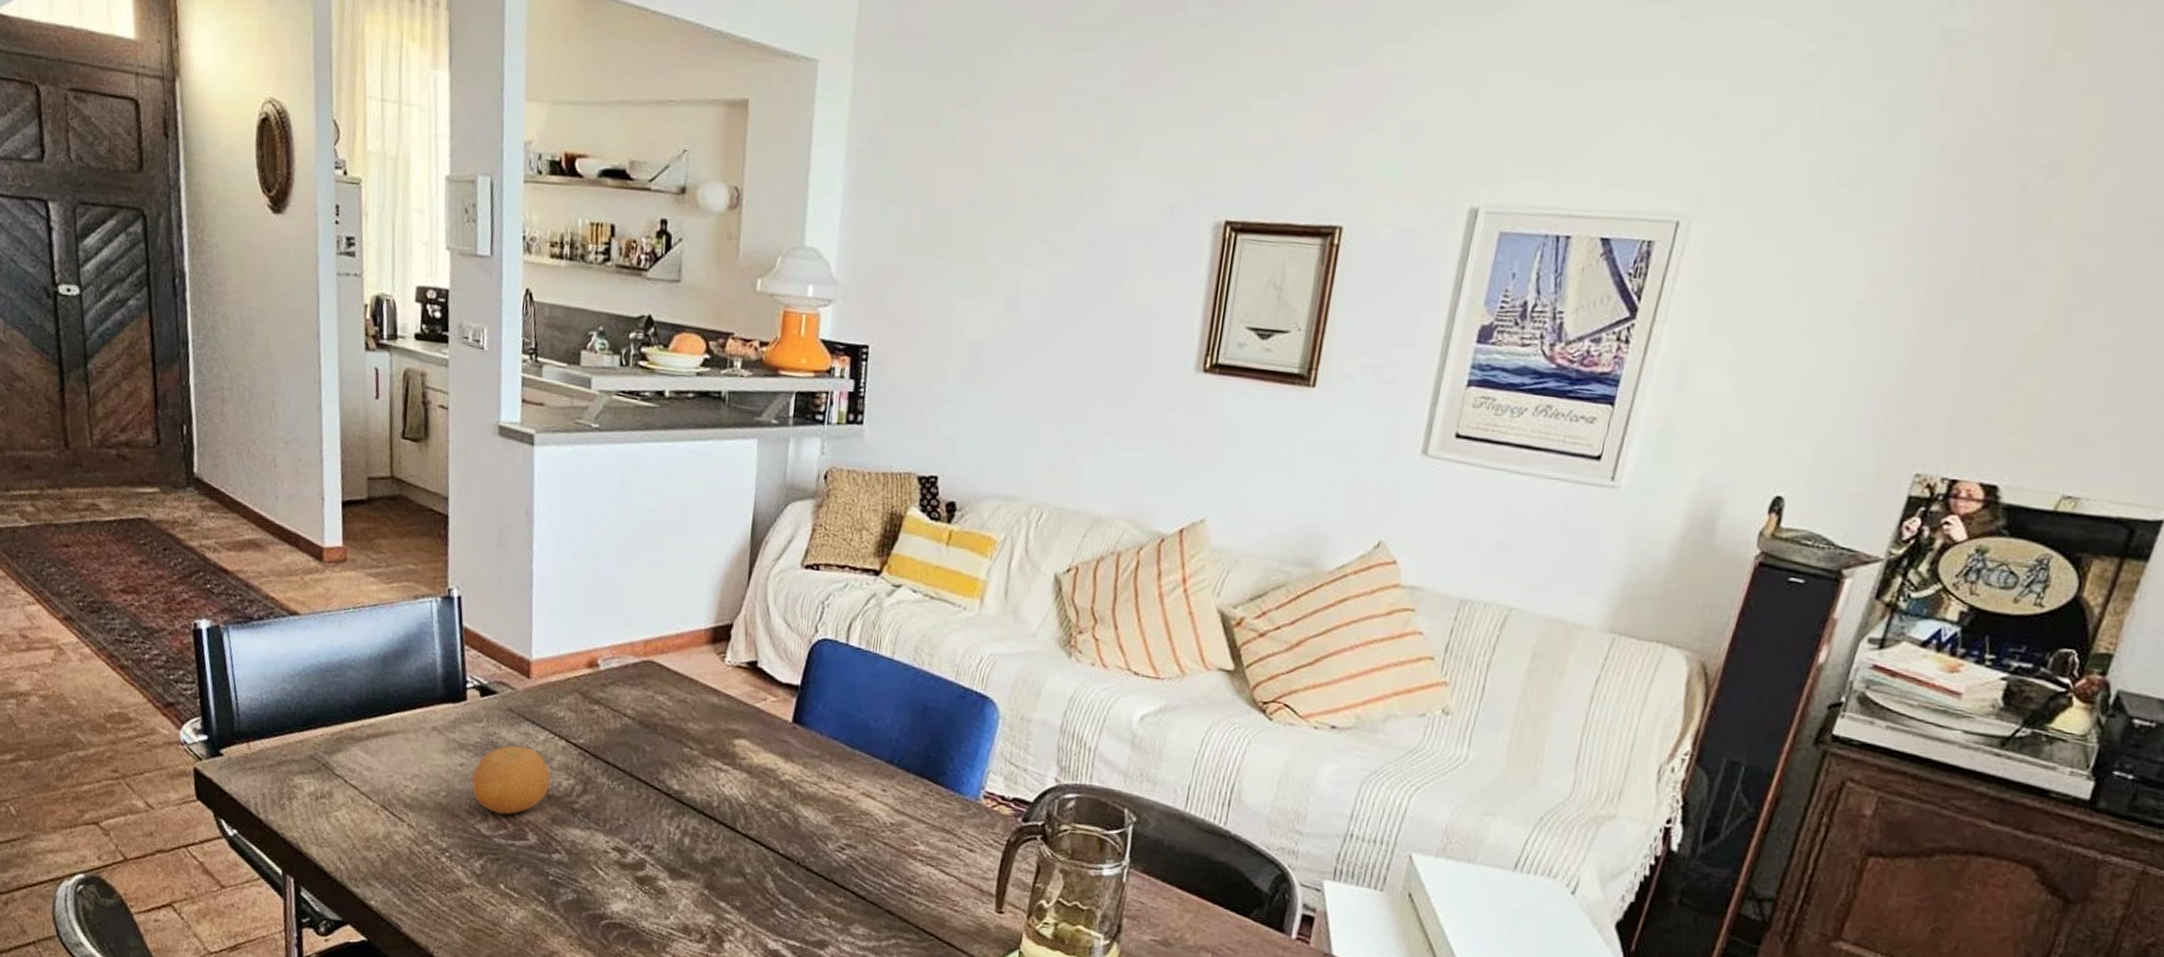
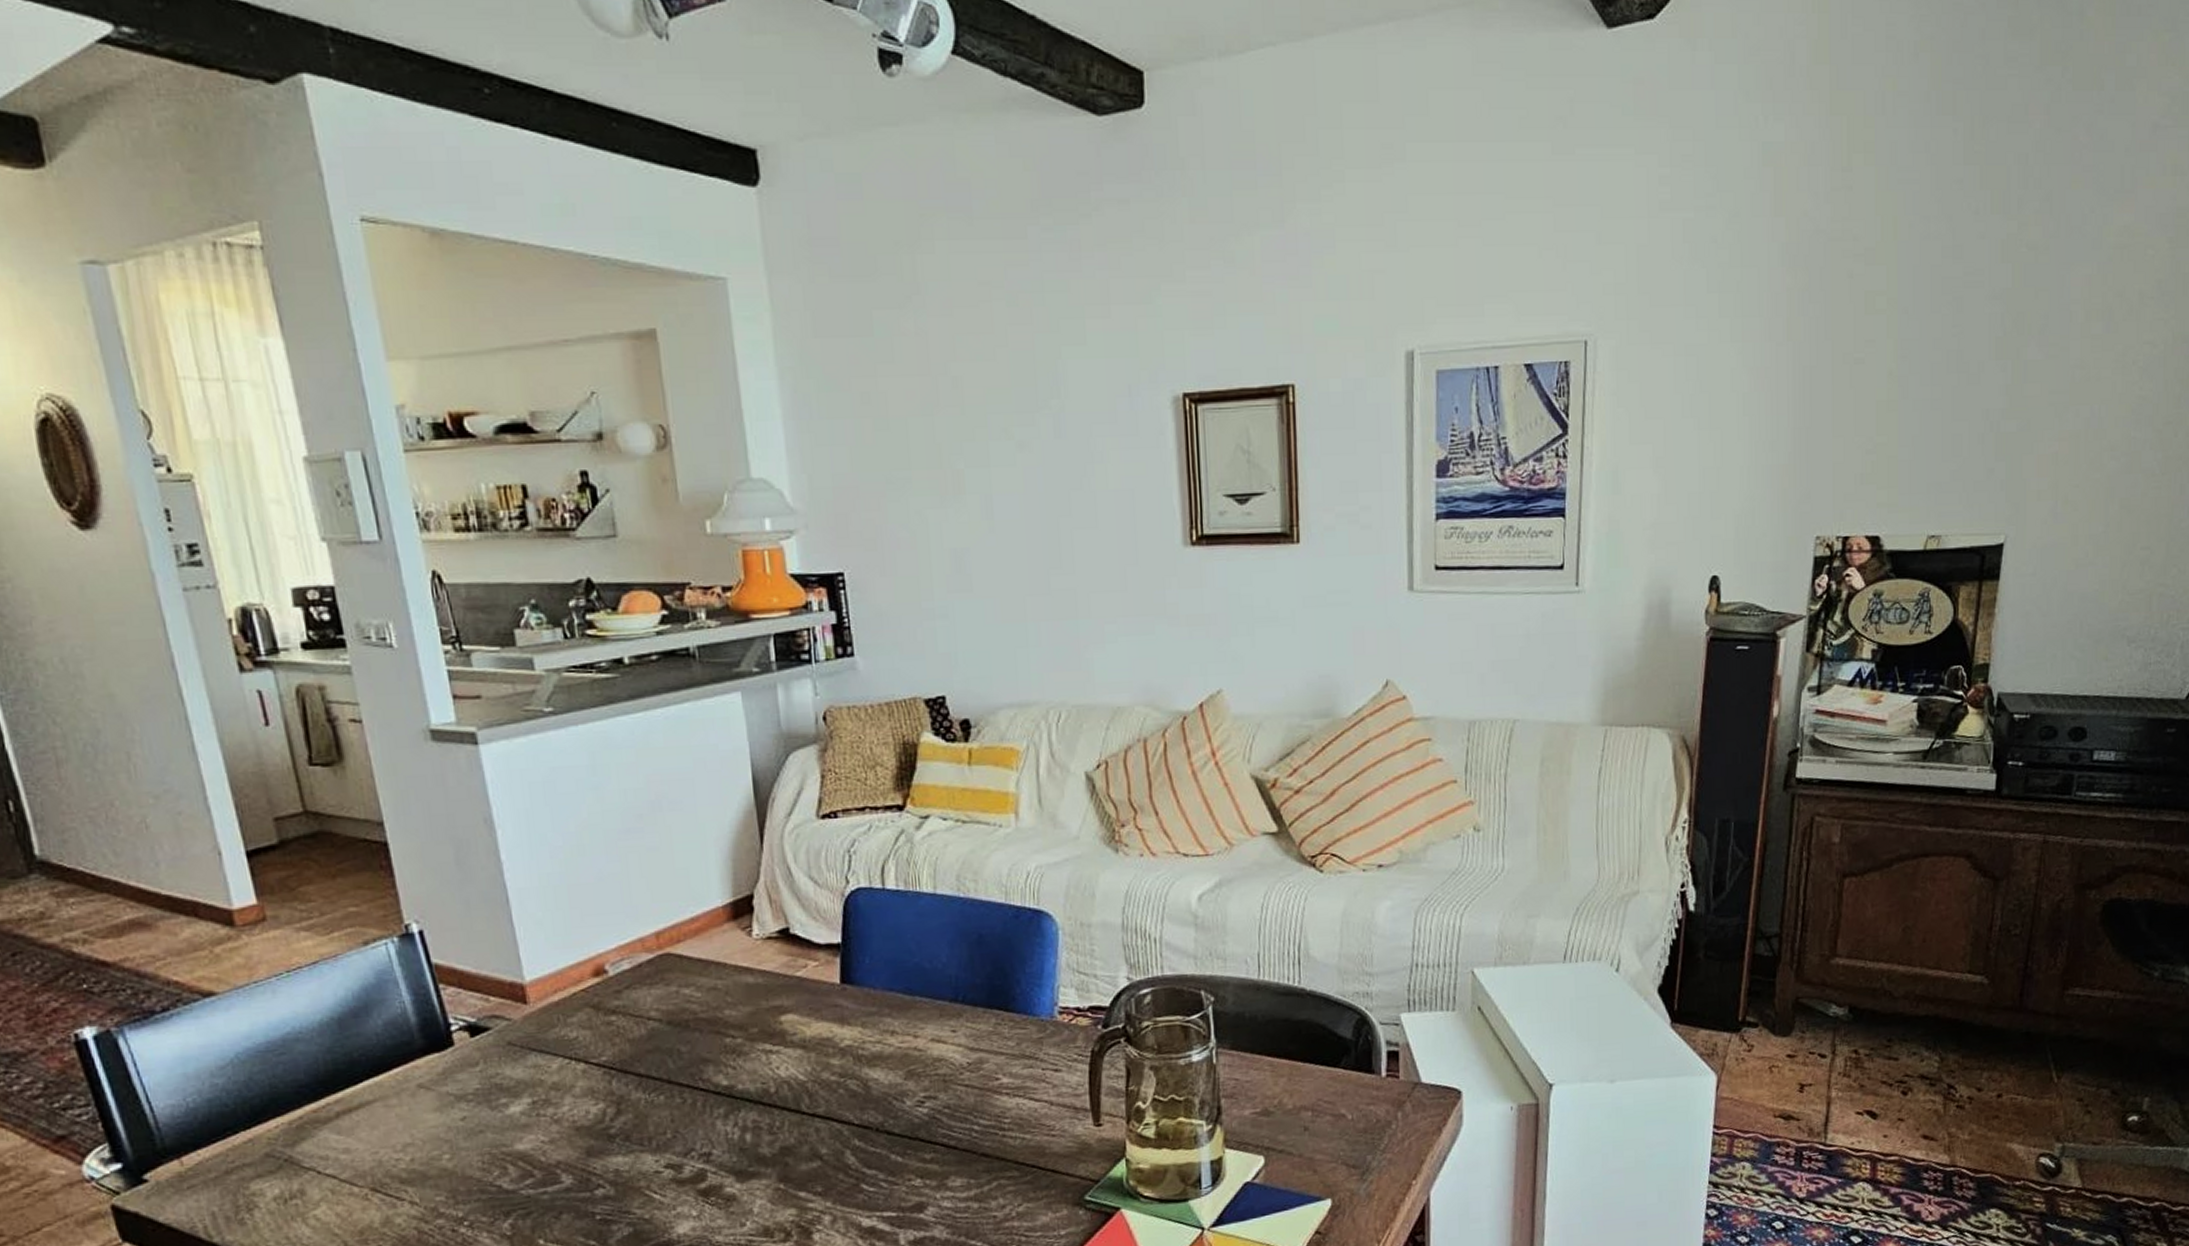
fruit: present [472,745,551,815] -> none [479,1080,576,1163]

